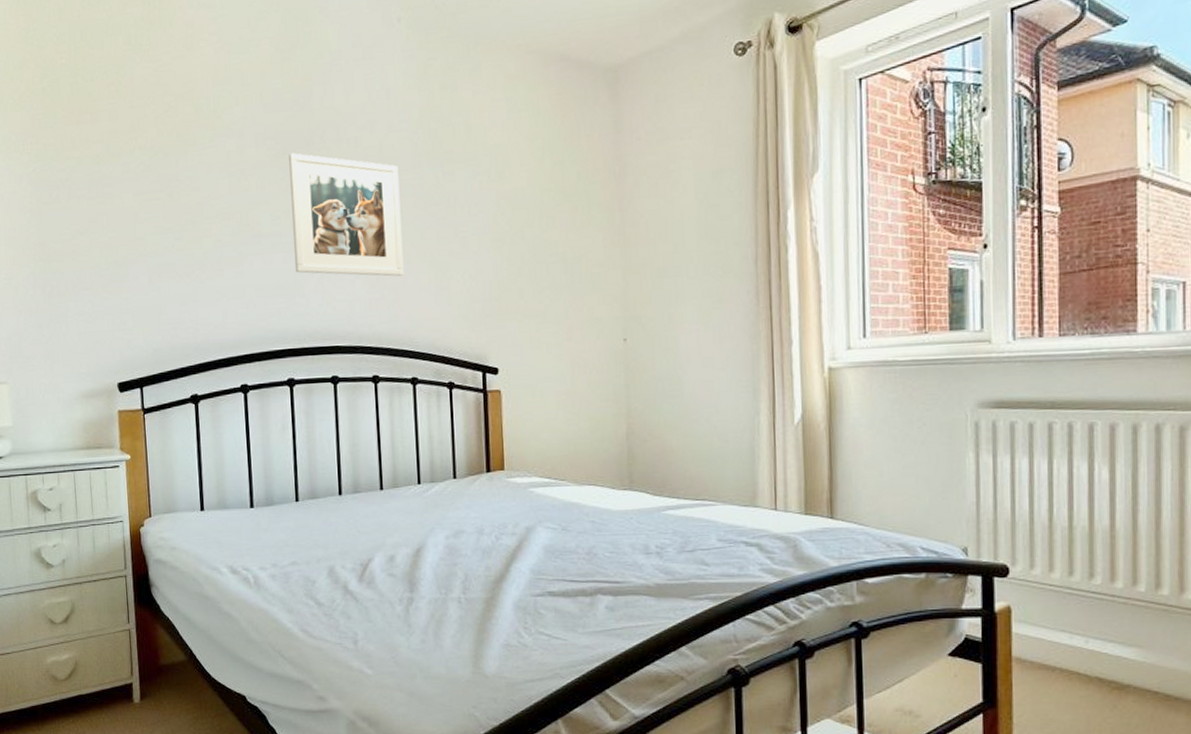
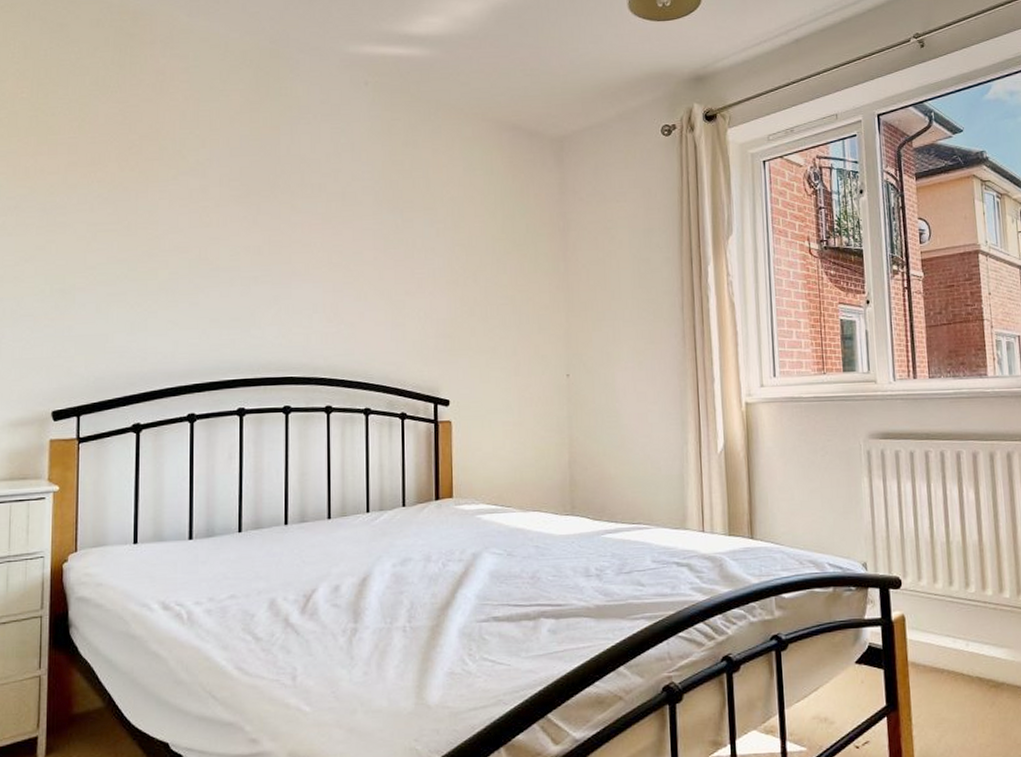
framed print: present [288,153,404,277] -> none [251,194,362,312]

